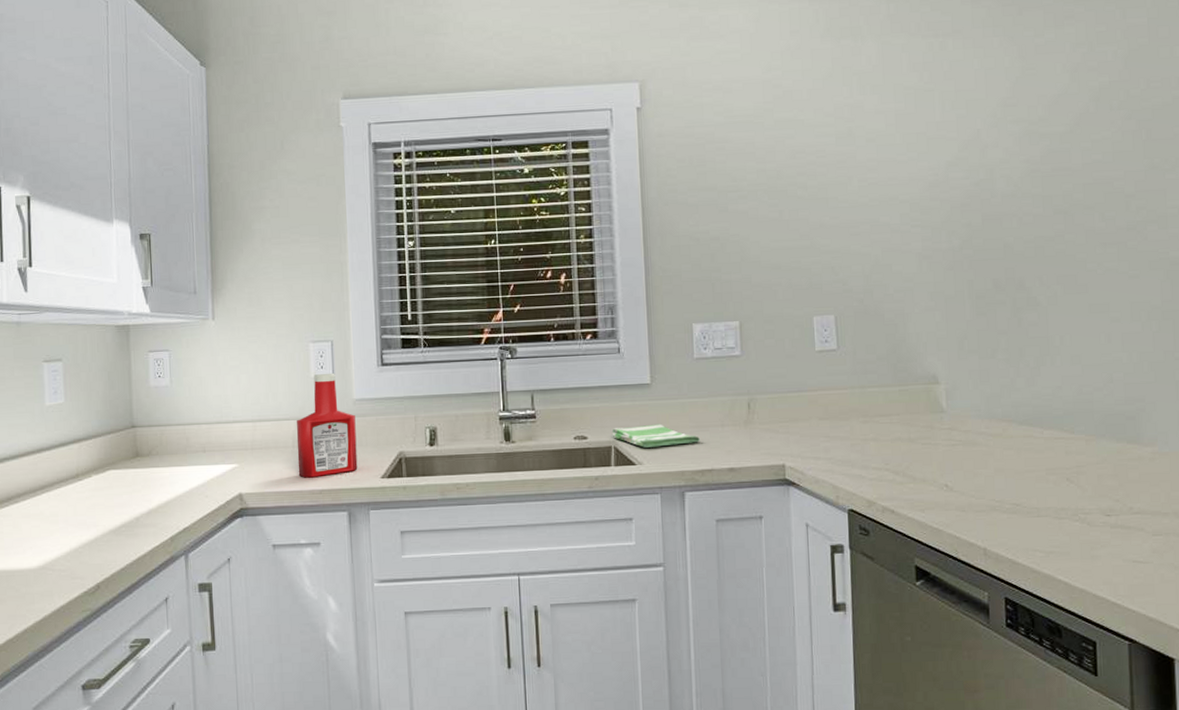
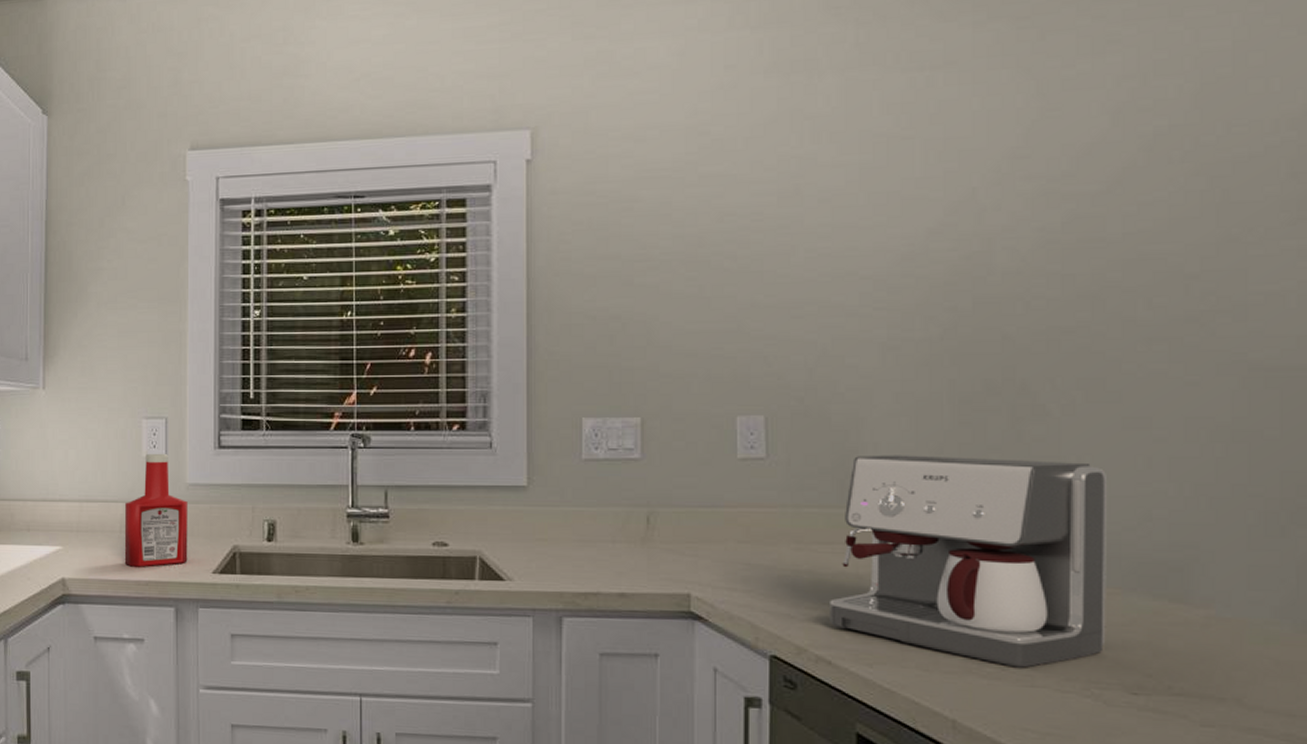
dish towel: present [611,423,700,448] -> none [477,534,584,562]
coffee maker: none [890,340,1087,503] -> present [830,455,1108,668]

